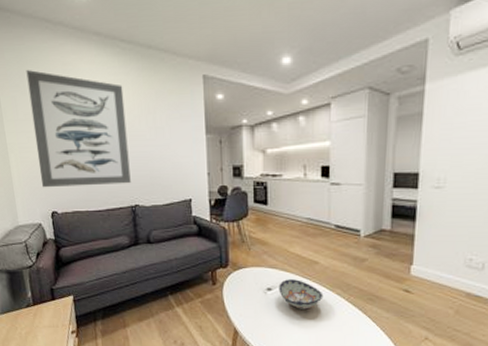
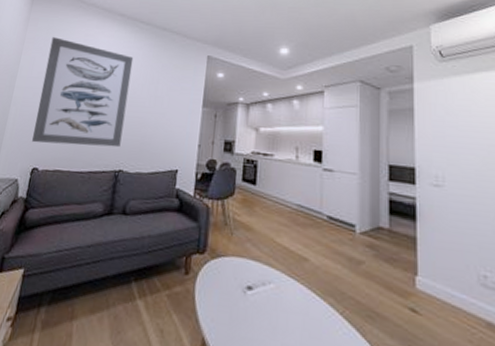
decorative bowl: present [279,279,324,309] -> none [260,277,313,322]

